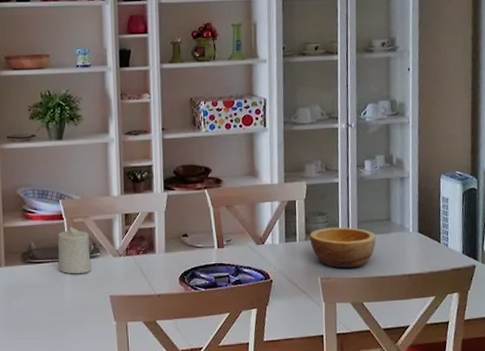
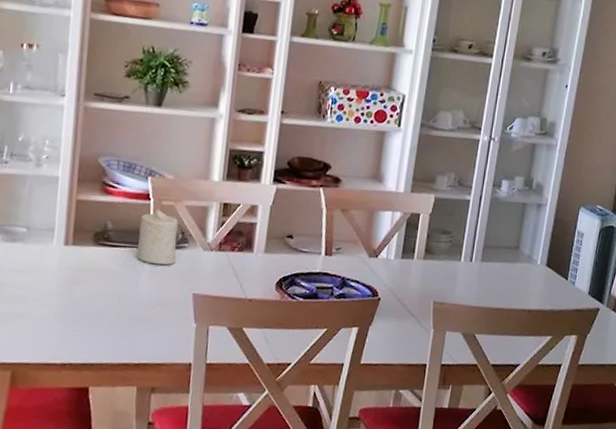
bowl: present [310,227,376,269] -> none [428,248,501,296]

